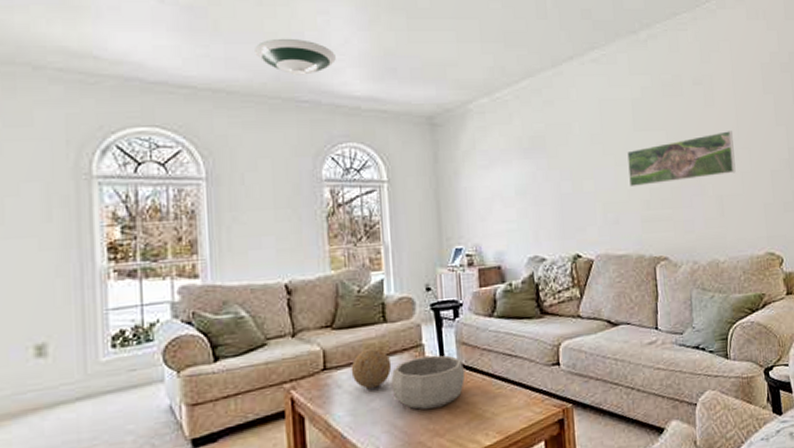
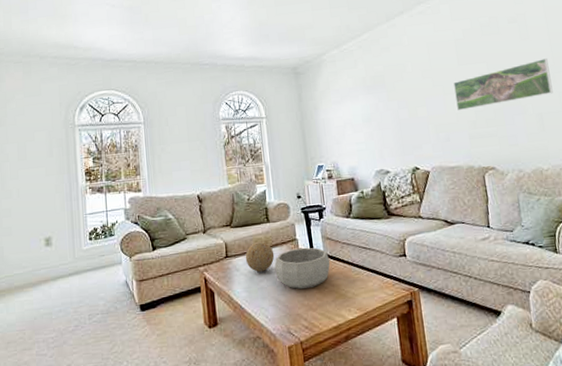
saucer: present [255,38,336,75] -> none [172,21,226,47]

